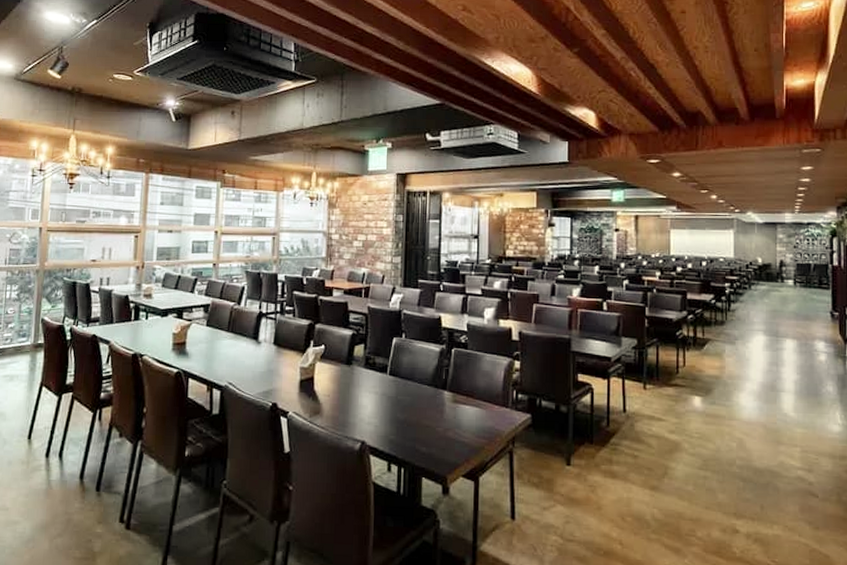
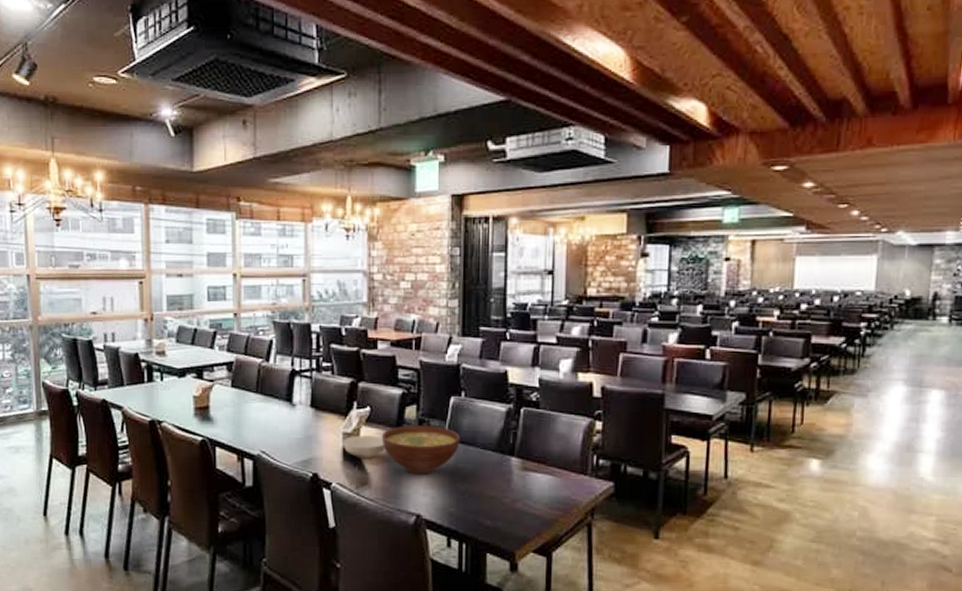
bowl: none [299,370,337,391] -> present [342,435,385,459]
bowl: none [333,361,401,405] -> present [381,425,461,474]

